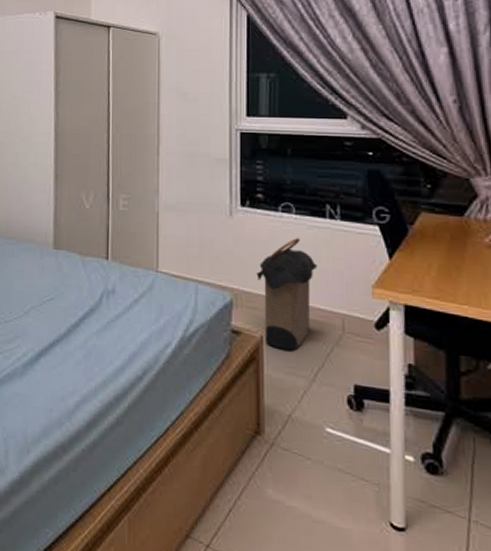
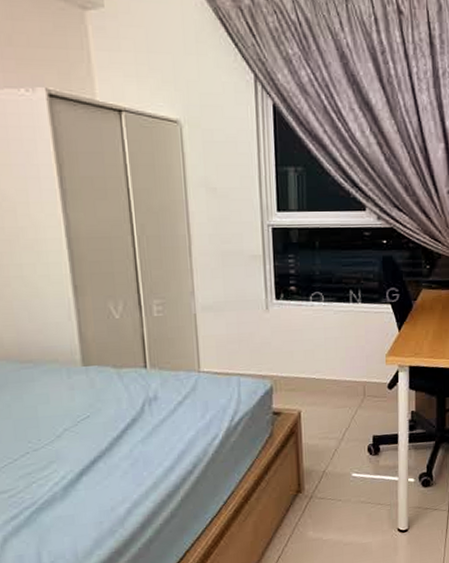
laundry hamper: present [256,237,318,350] -> none [292,322,344,420]

